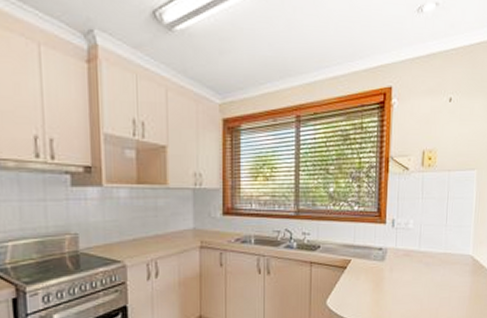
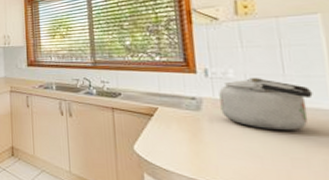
kettle: none [399,227,461,275] -> present [219,77,313,131]

